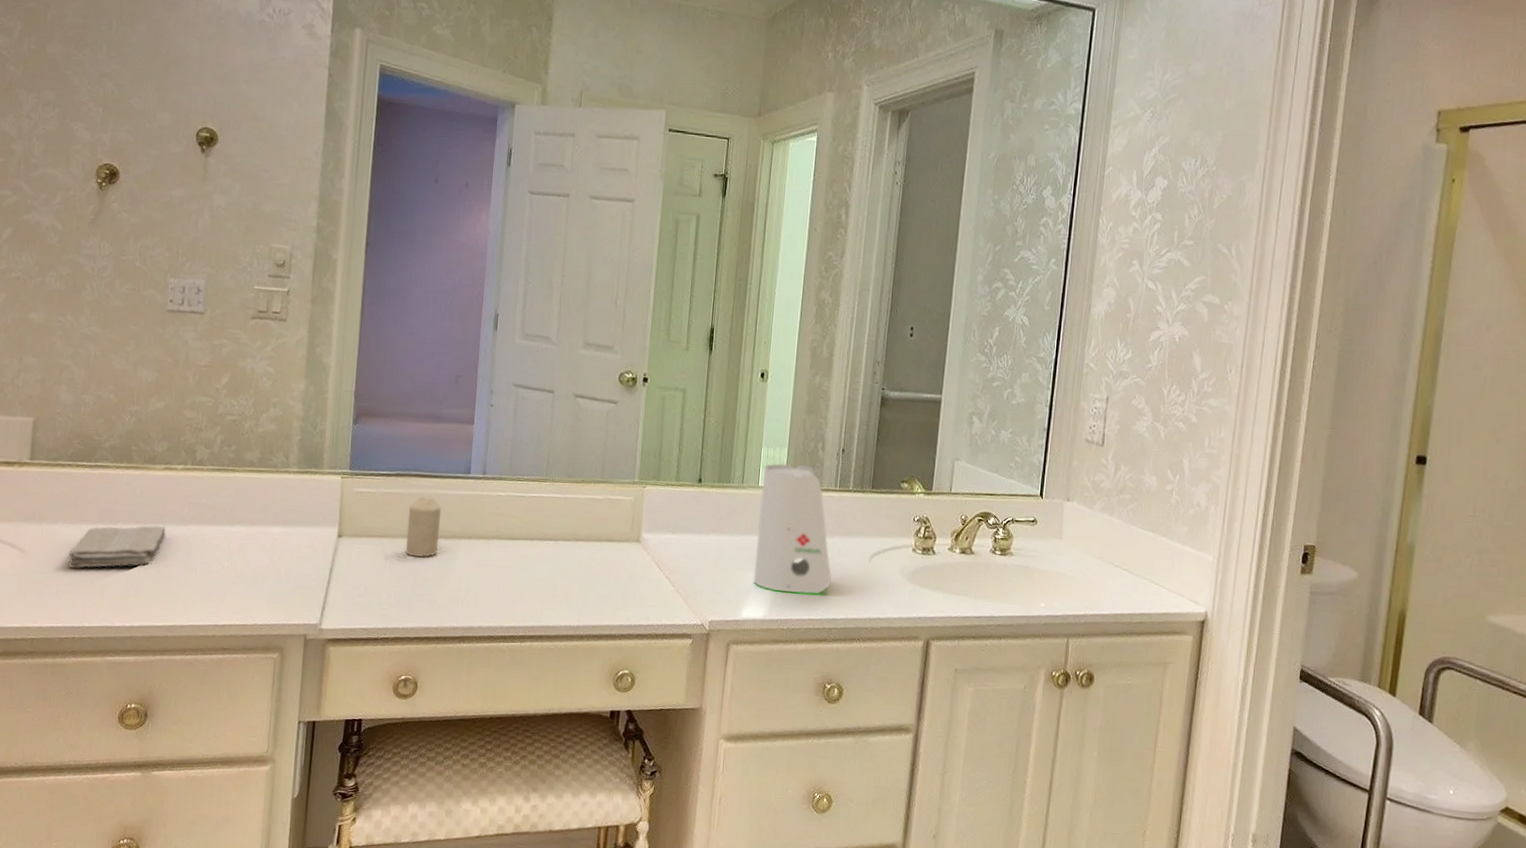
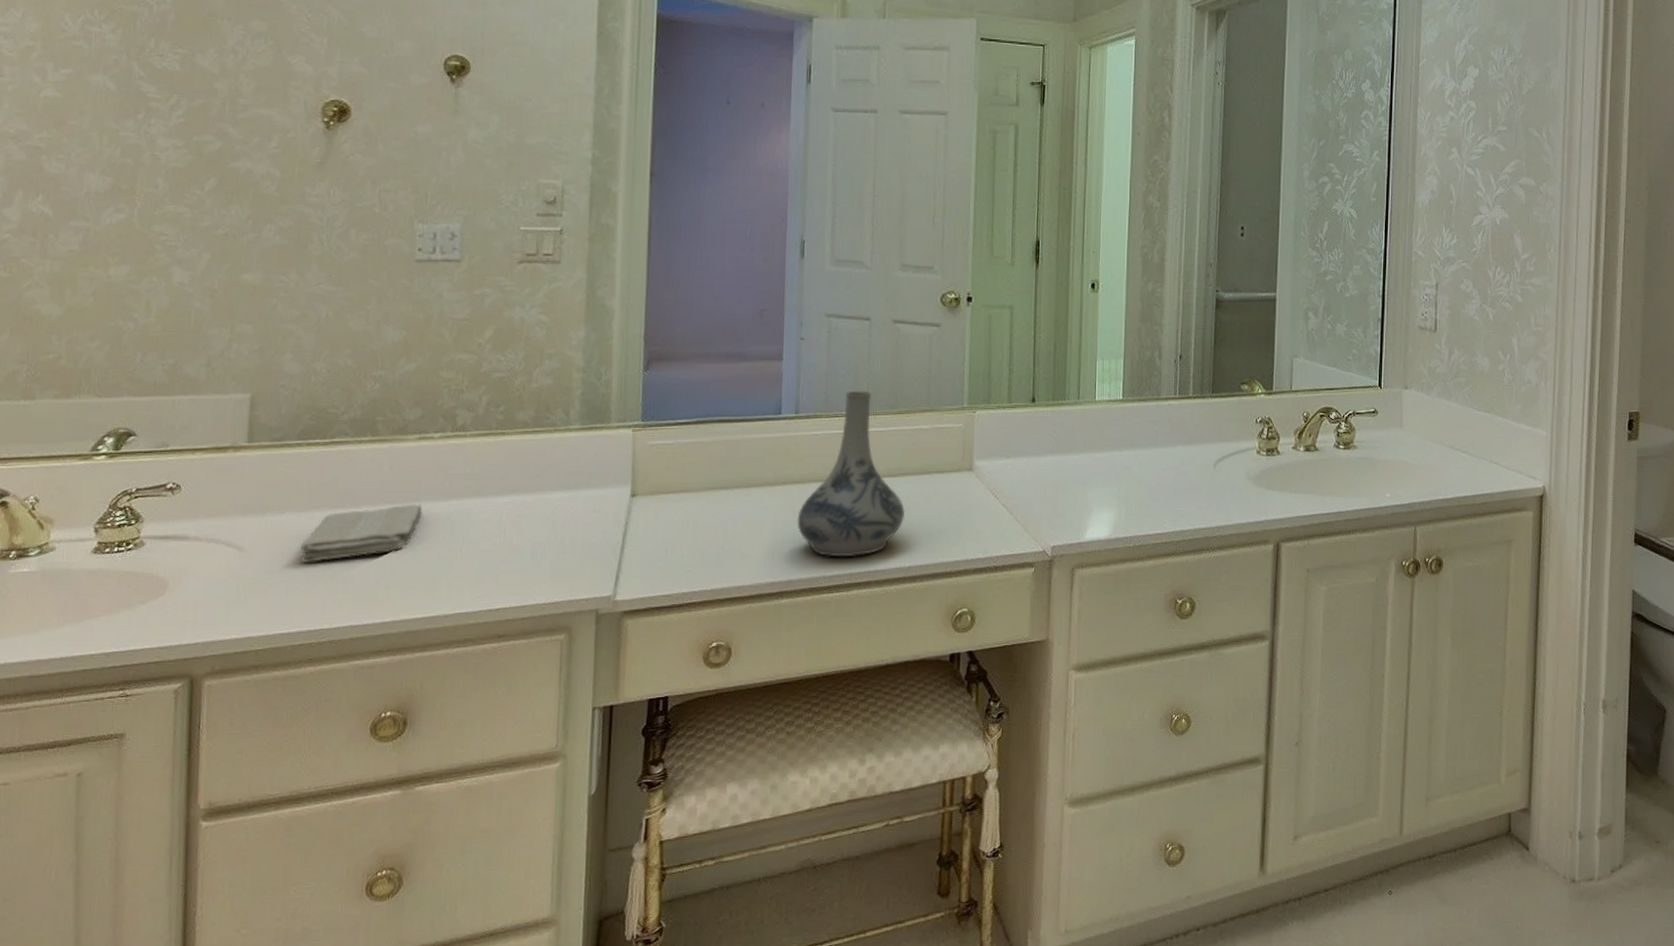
candle: present [405,496,441,557] -> none [710,443,750,510]
decorative vase: none [480,457,577,612] -> present [797,390,906,557]
soap dispenser: present [753,463,831,594] -> none [1095,374,1176,509]

